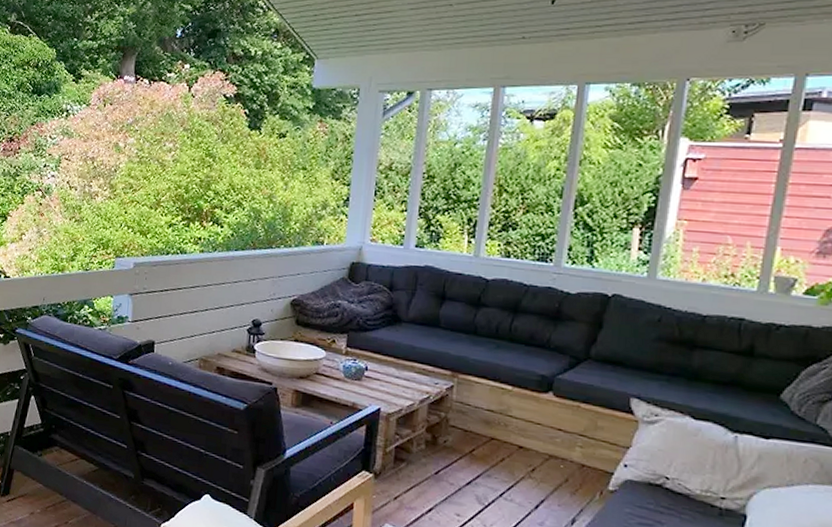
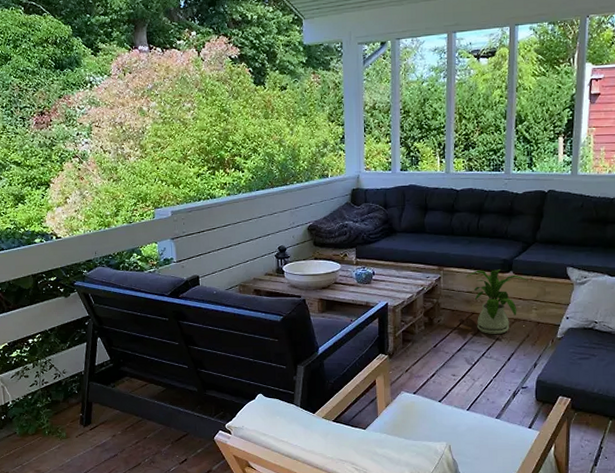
house plant: none [487,383,574,472] -> present [466,269,528,335]

